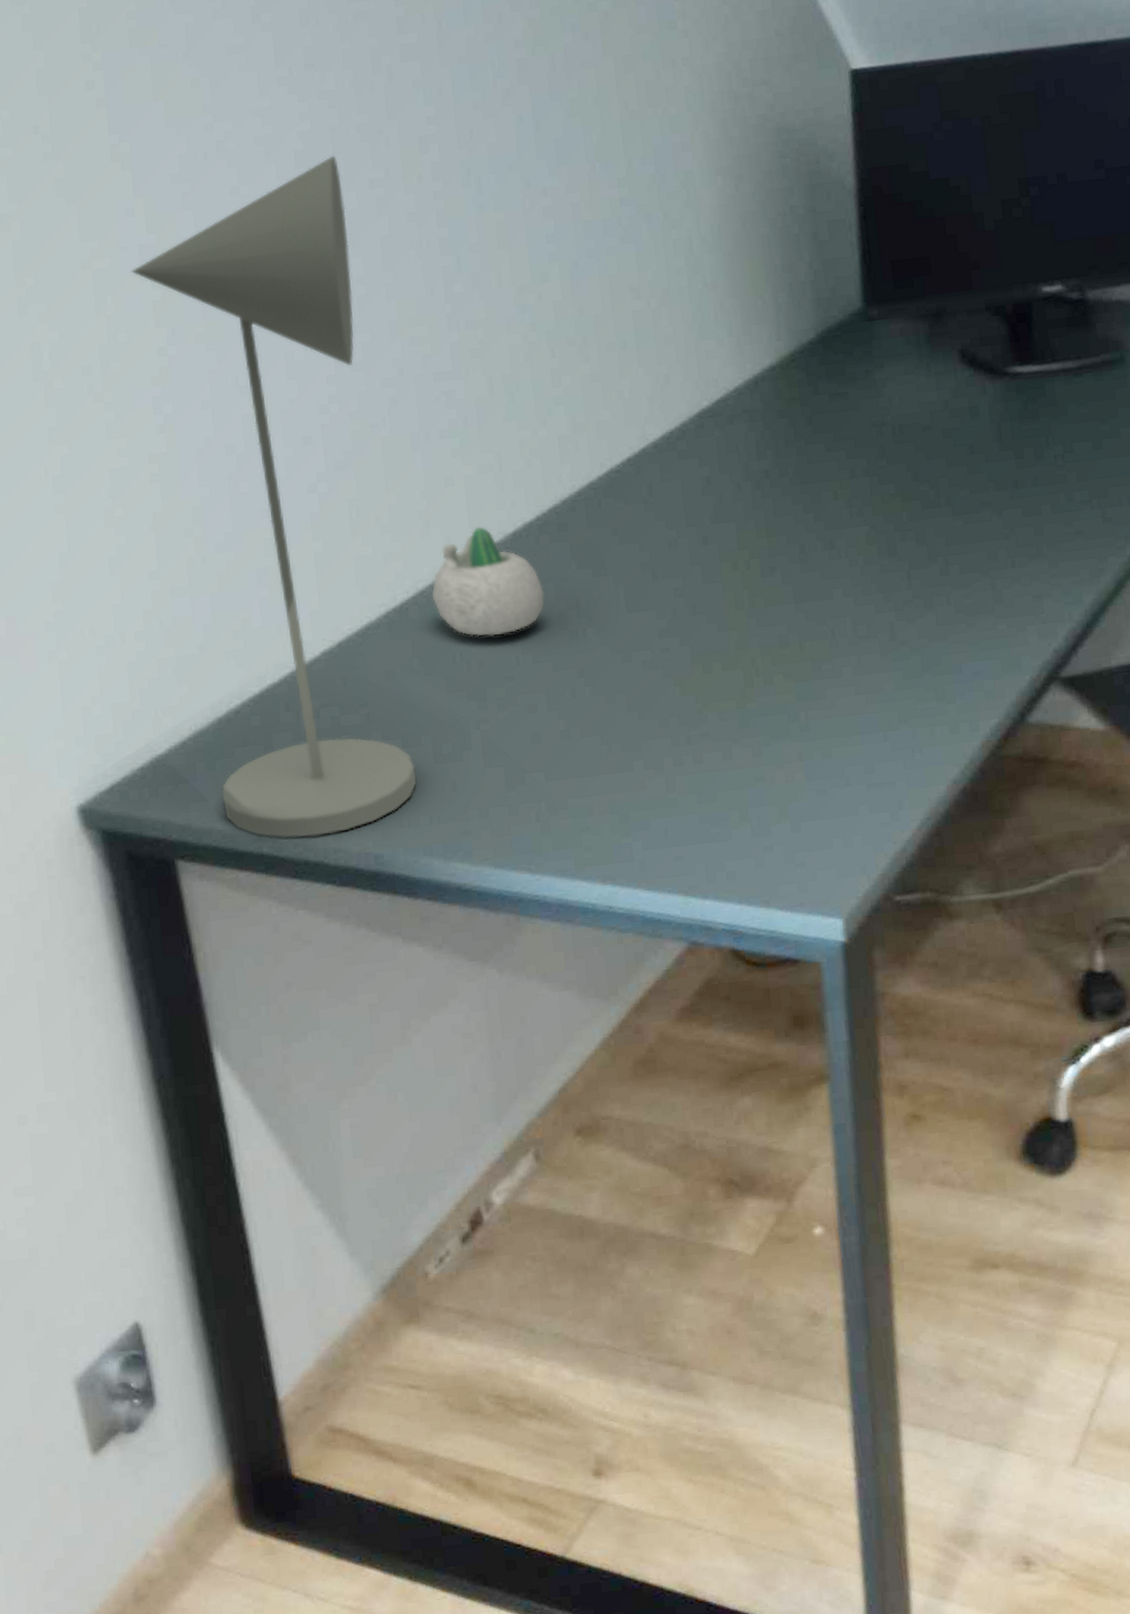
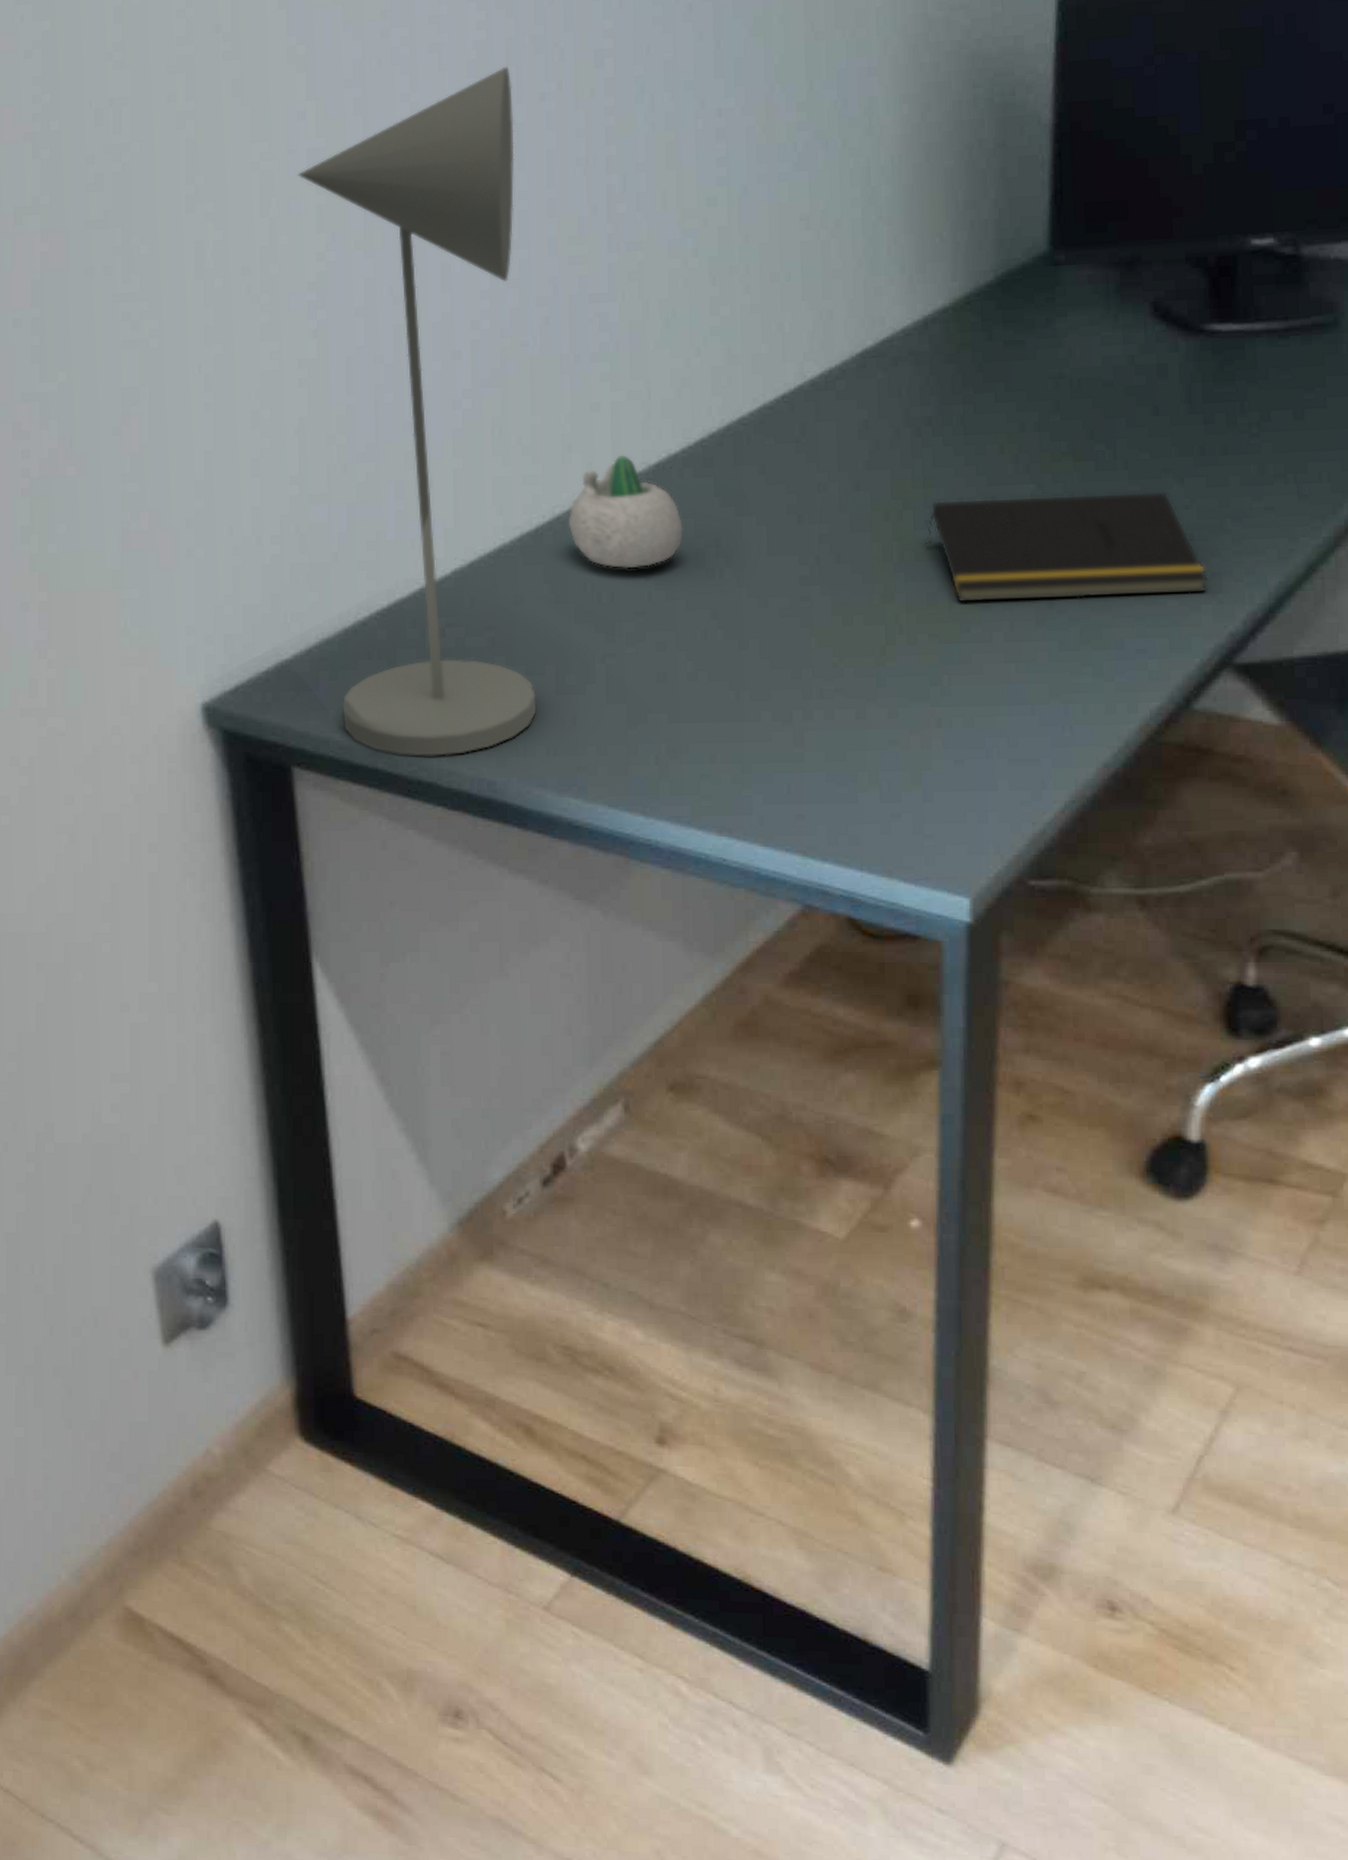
notepad: none [774,523,1031,643] -> present [926,491,1208,603]

